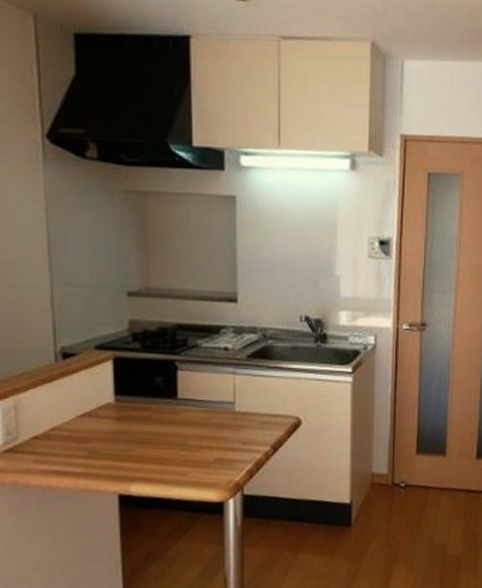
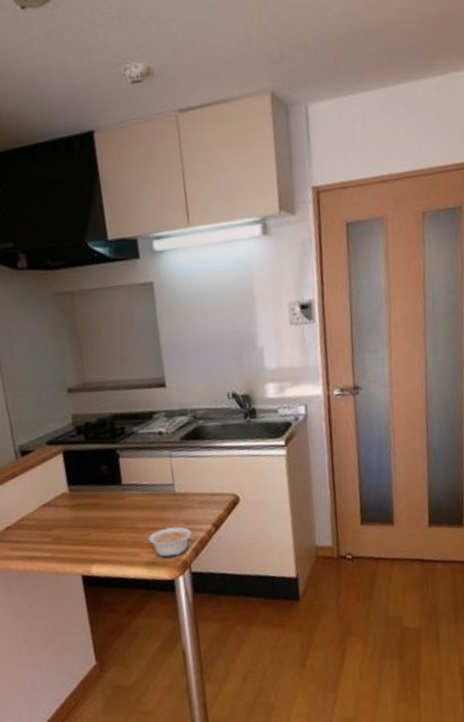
legume: none [194,445,248,478] -> present [143,526,192,558]

